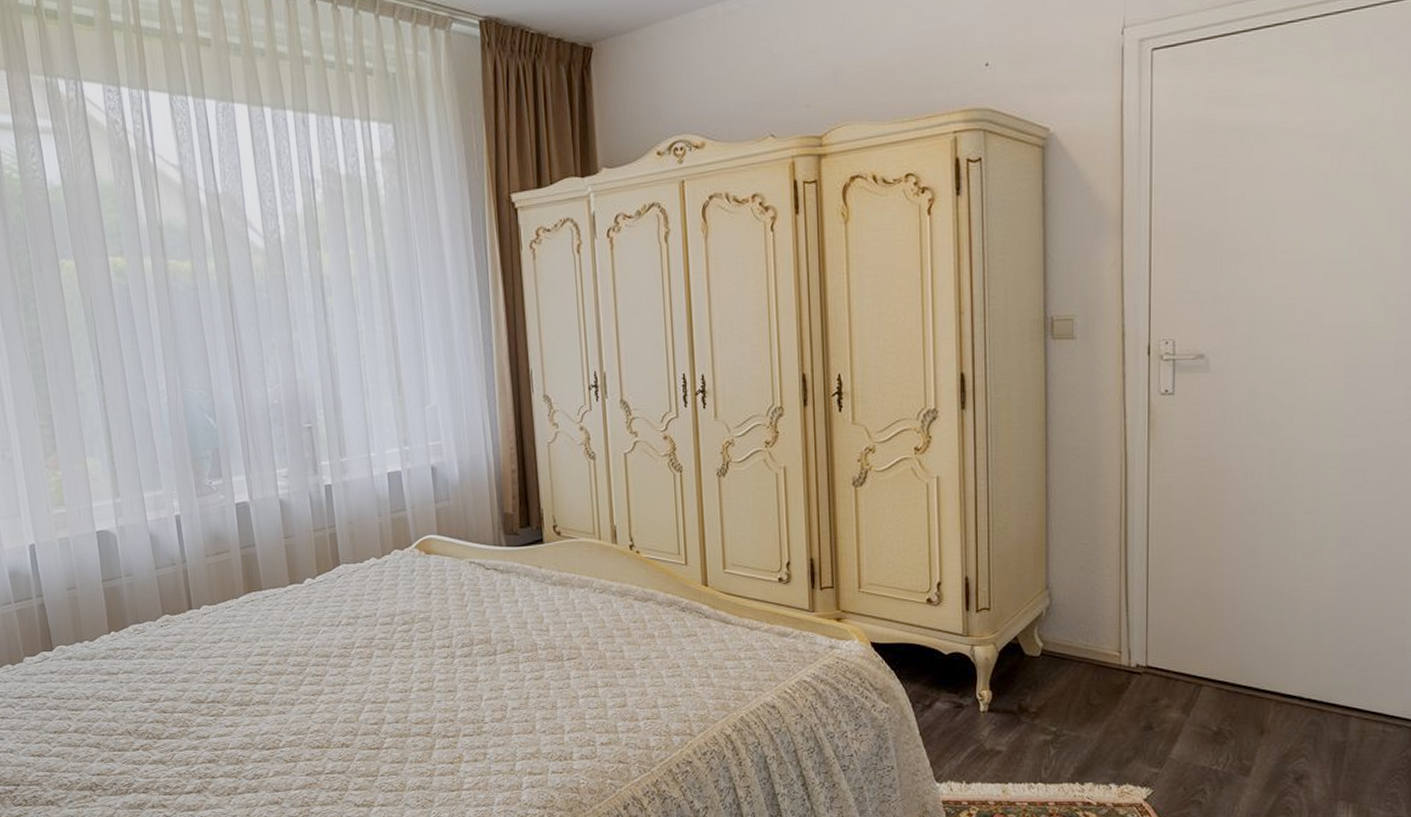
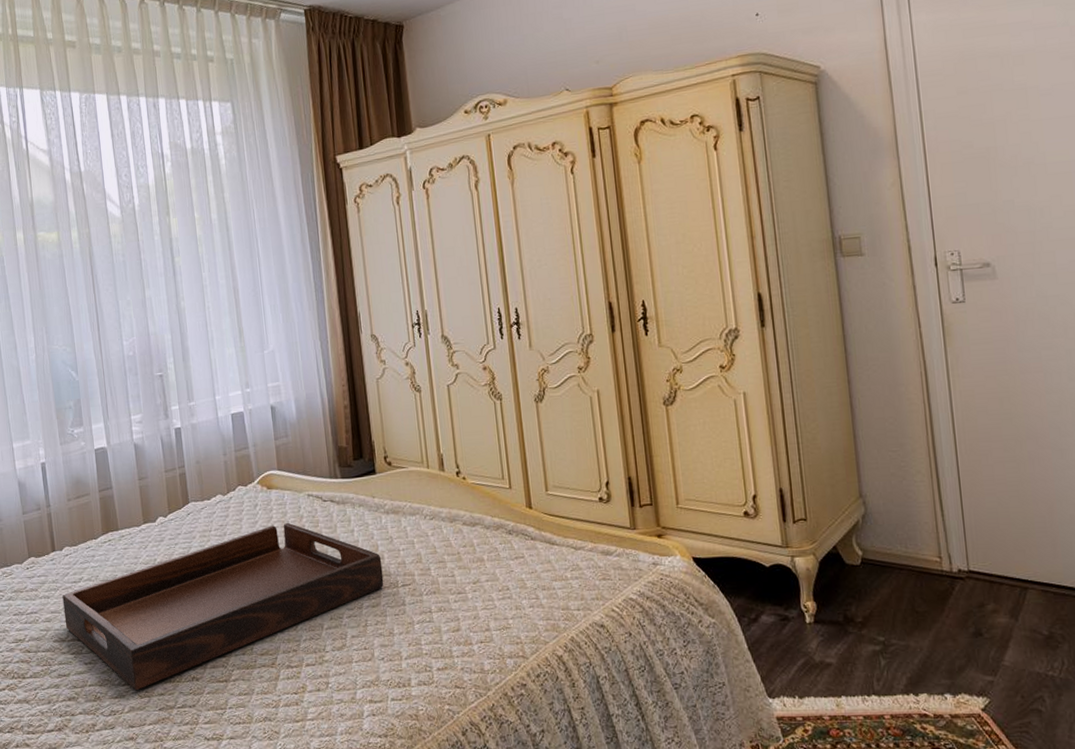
serving tray: none [200,591,548,756] -> present [62,523,384,691]

